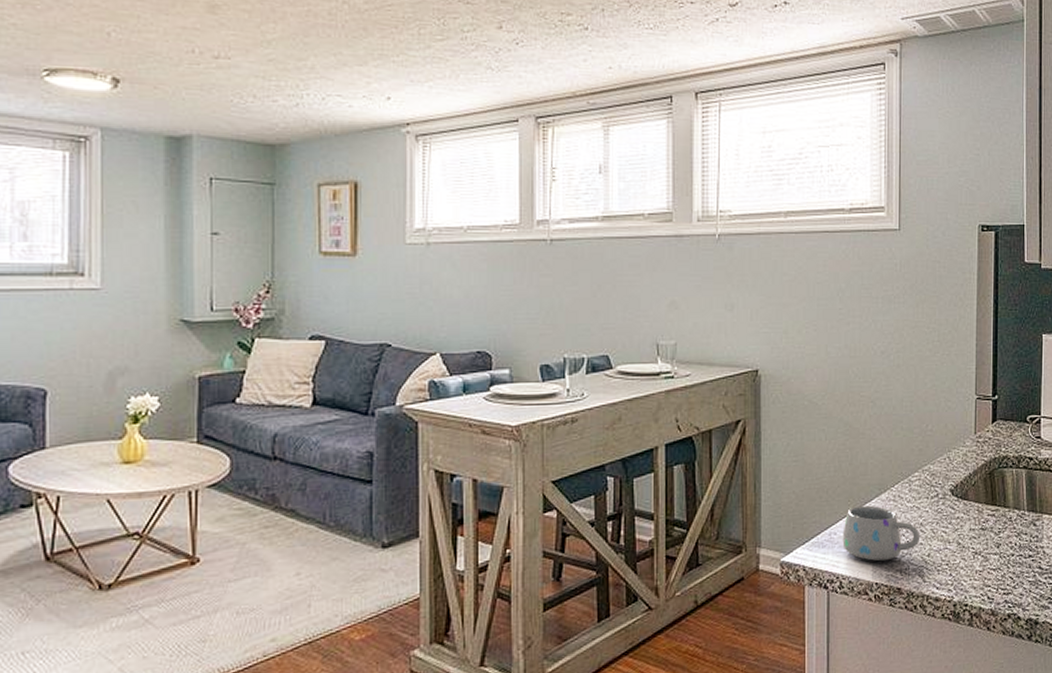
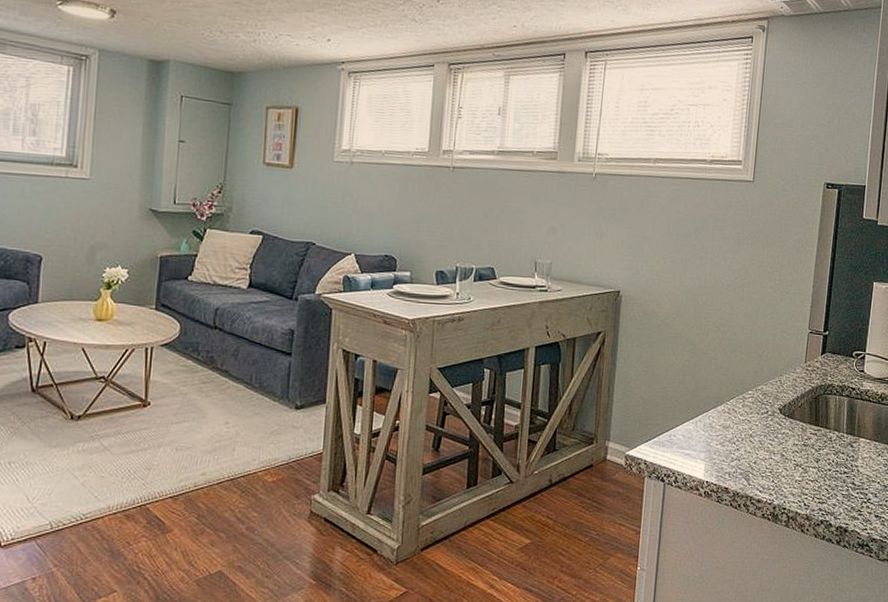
mug: present [842,505,920,562] -> none [680,414,749,464]

